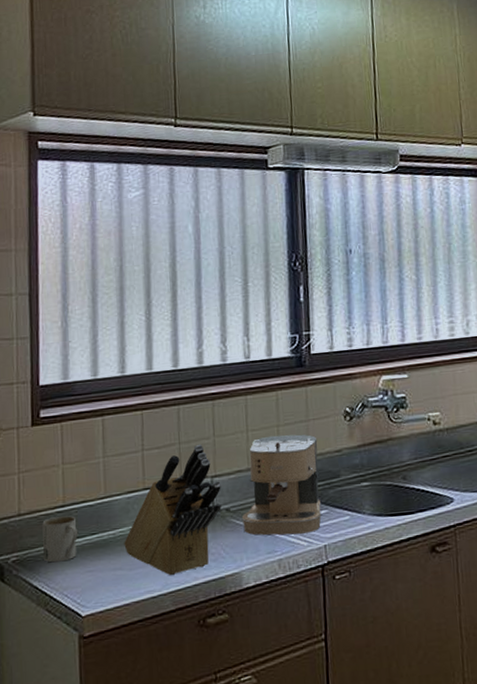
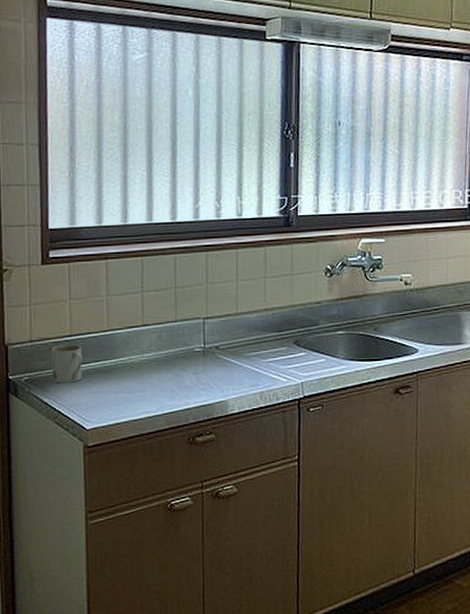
knife block: present [124,444,221,576] -> none [124,289,212,401]
coffee maker: present [241,434,322,535] -> none [229,285,301,372]

